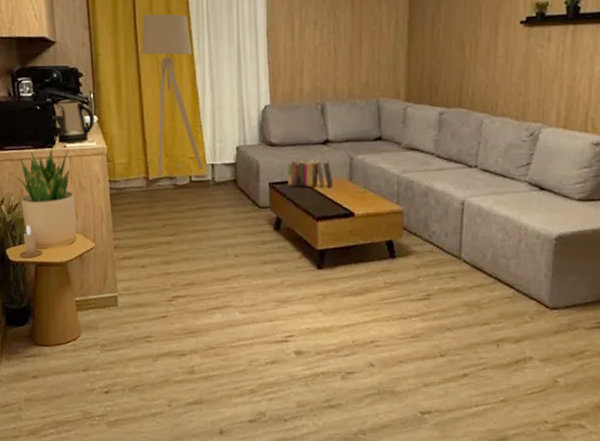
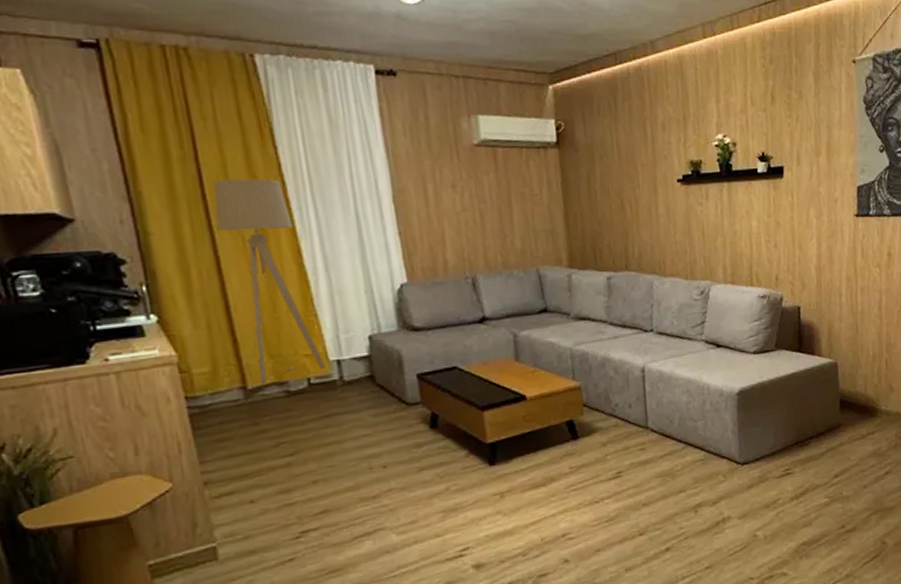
planter: present [16,147,77,249] -> none [25,360,141,506]
candle: present [20,225,43,258] -> none [43,475,85,523]
kettle: present [53,99,94,144] -> none [79,295,153,357]
books: present [288,159,334,188] -> none [438,341,498,376]

